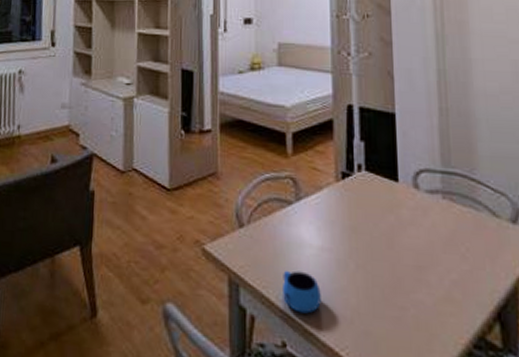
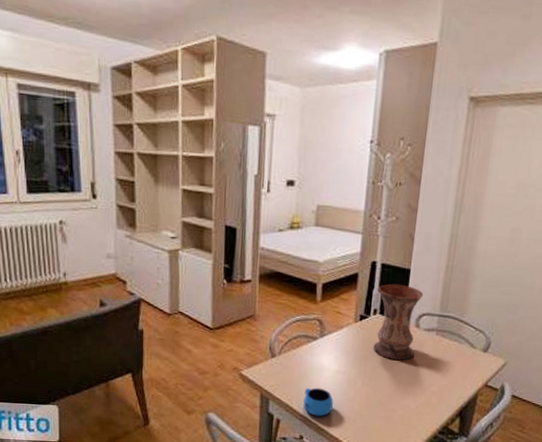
vase: none [359,131,418,234] -> present [373,283,424,360]

